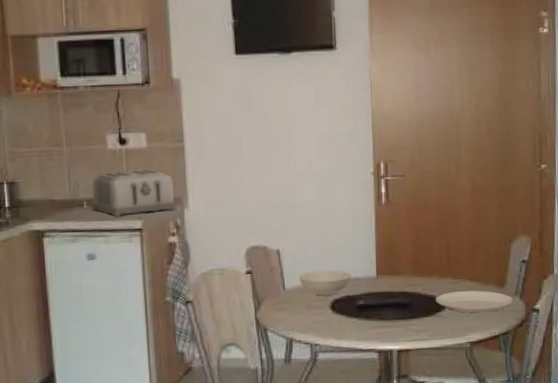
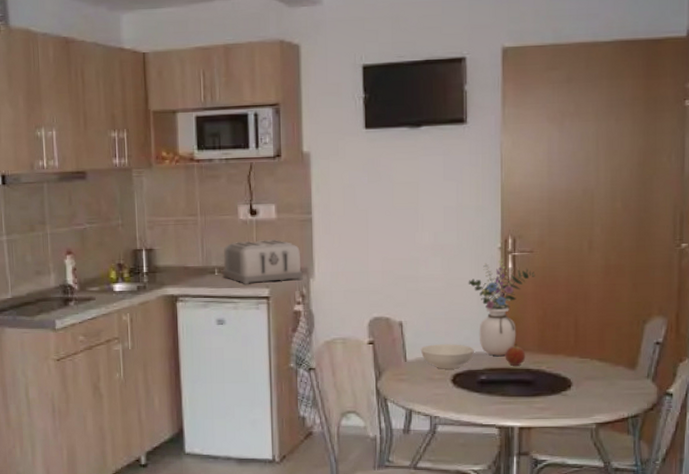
bouquet: none [343,183,408,280] -> present [468,258,535,356]
fruit: none [381,267,402,289] -> present [505,344,526,366]
plate: present [435,290,513,313] -> none [560,371,645,394]

